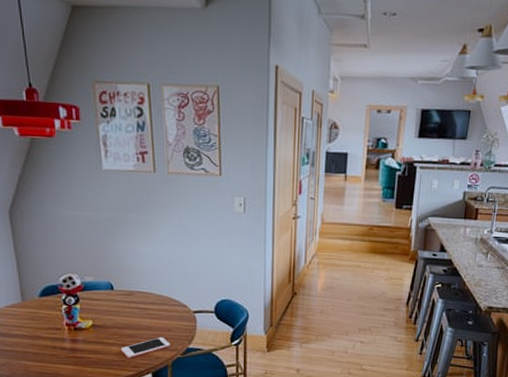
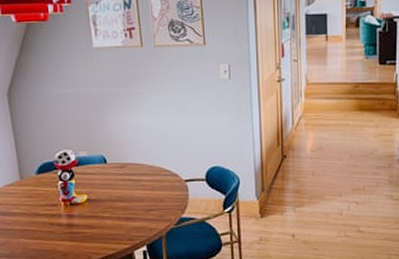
cell phone: present [120,336,170,358] -> none [115,207,164,231]

